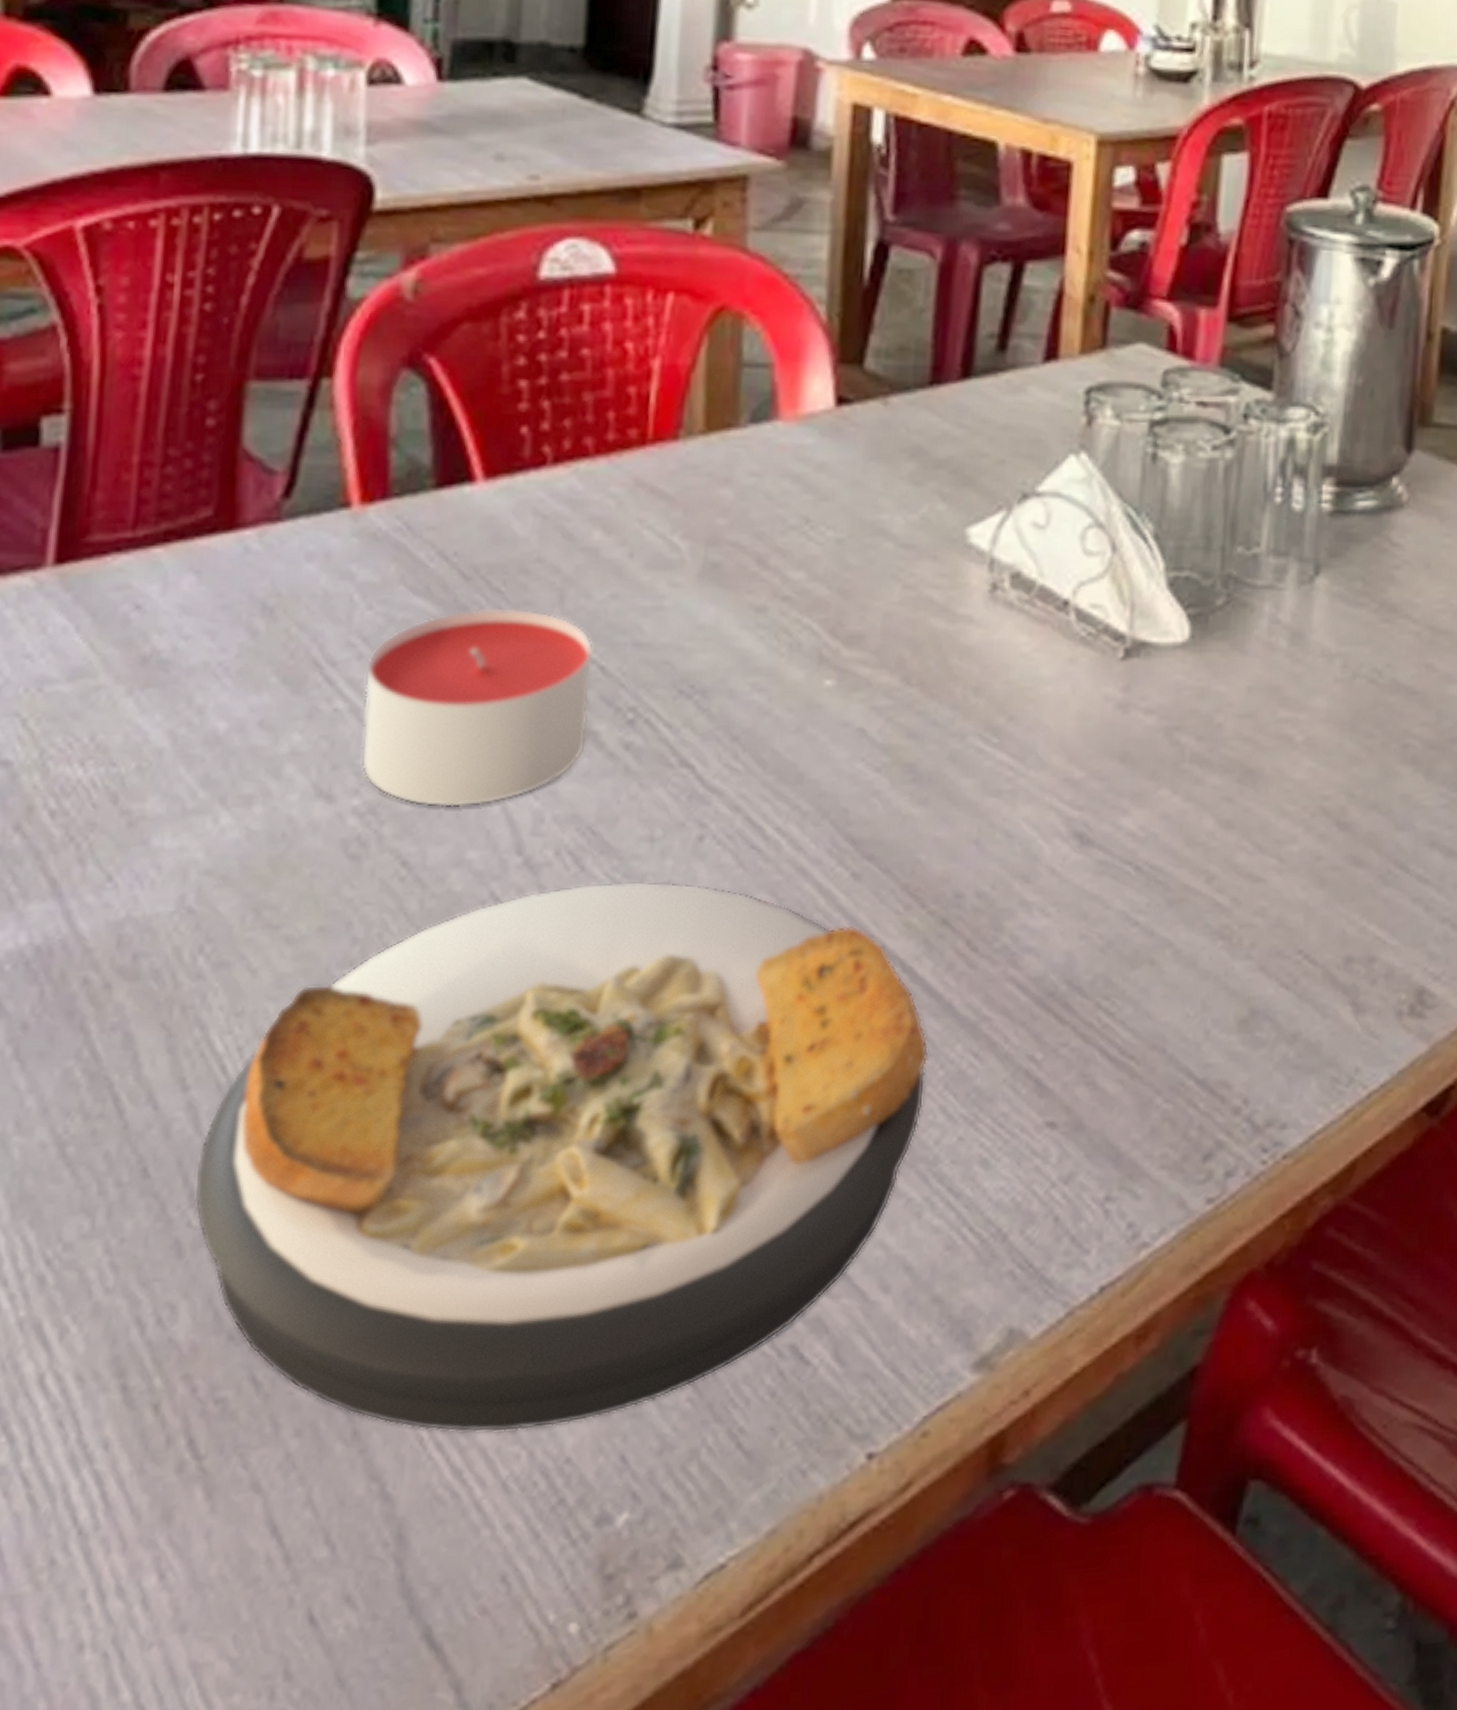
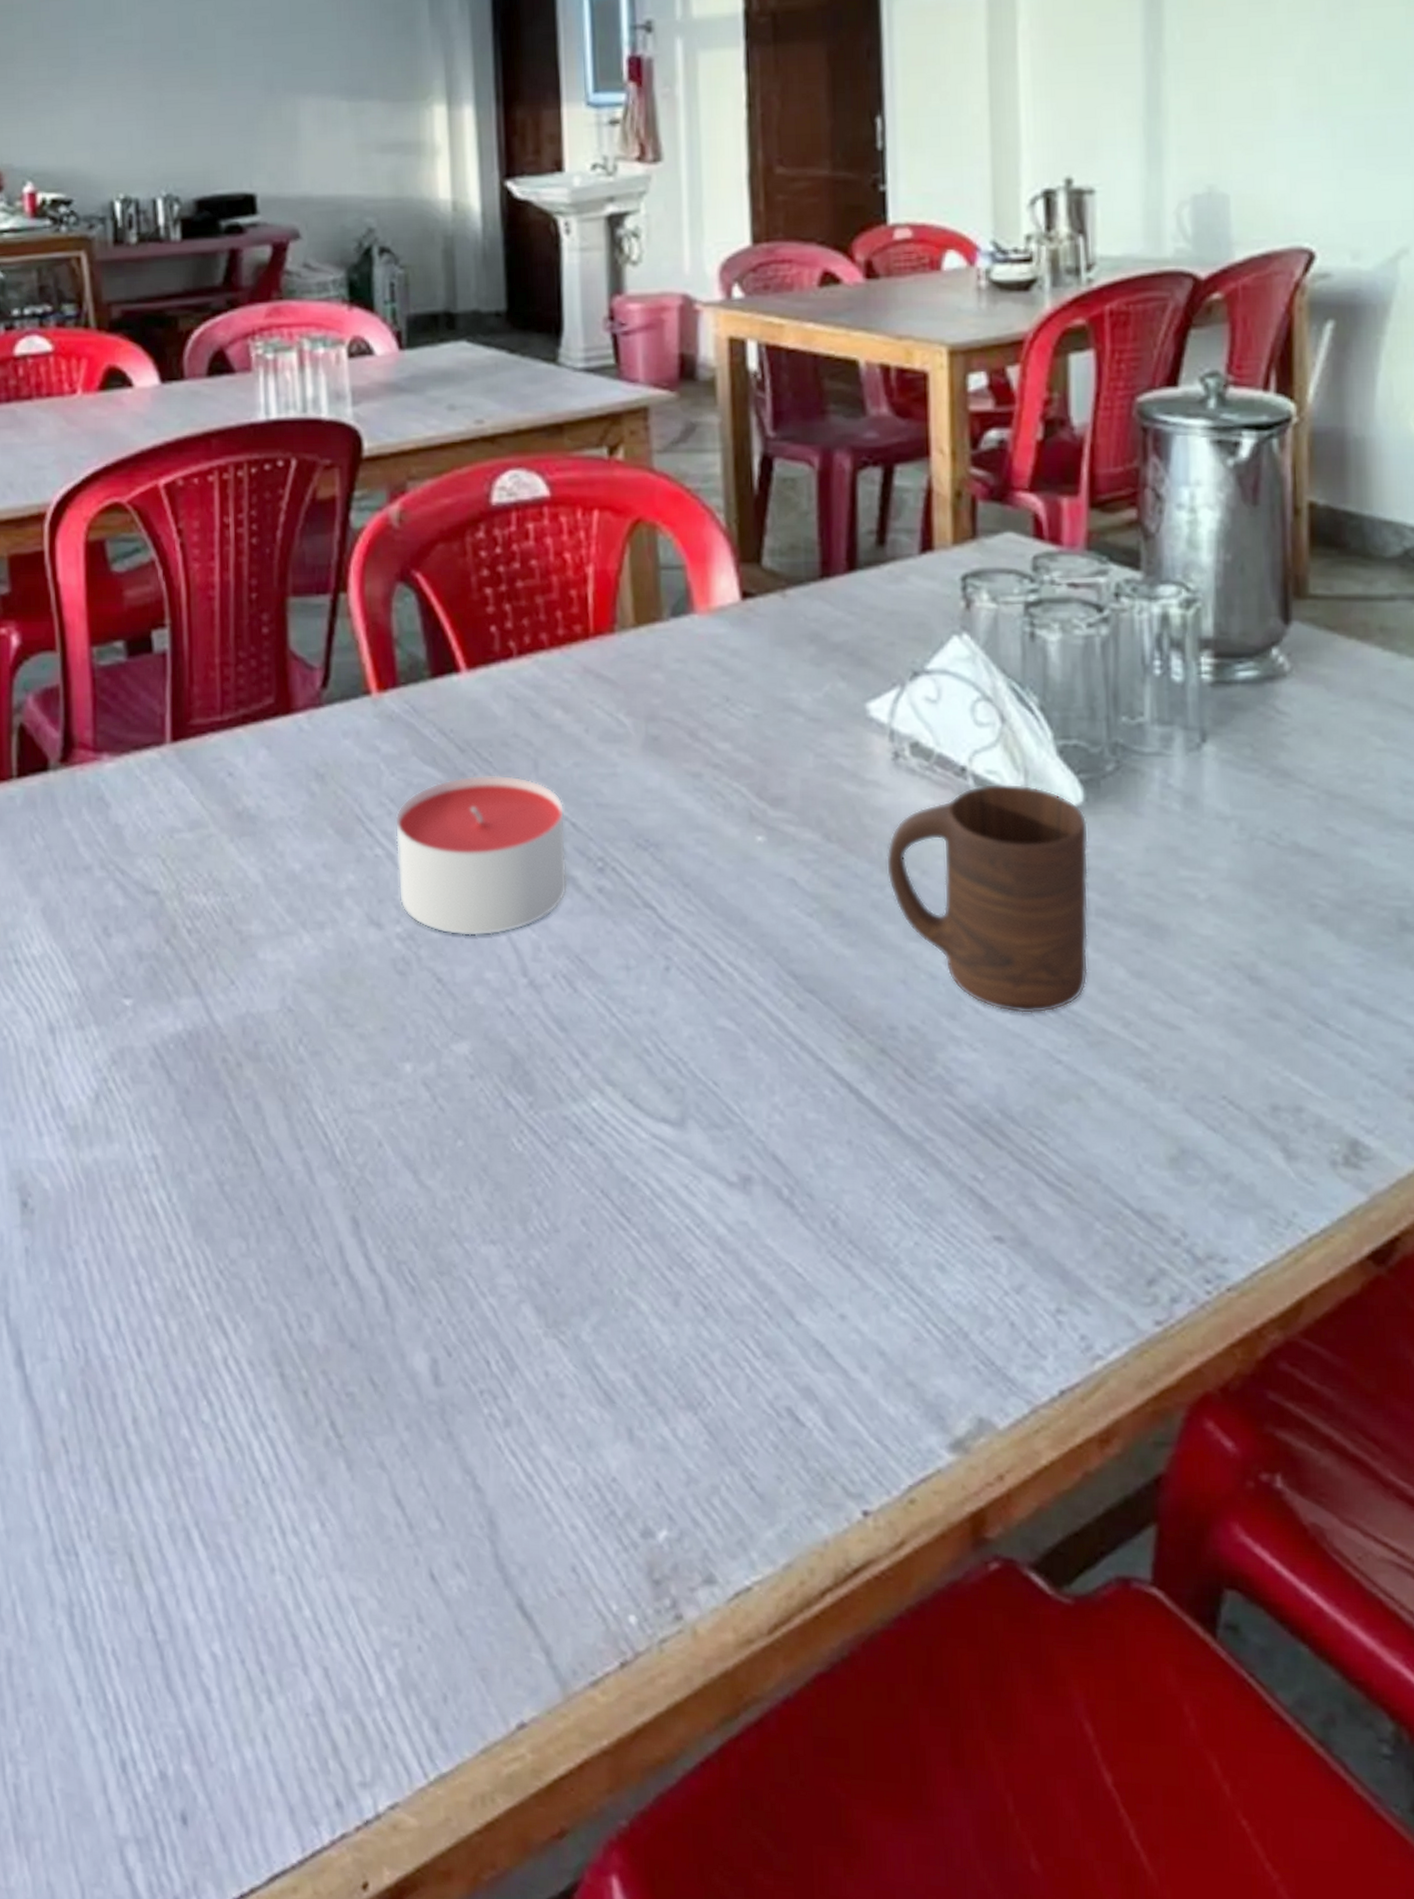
plate: present [194,881,929,1433] -> none [314,1002,881,1450]
cup: none [969,619,1191,872] -> present [885,783,1089,1013]

